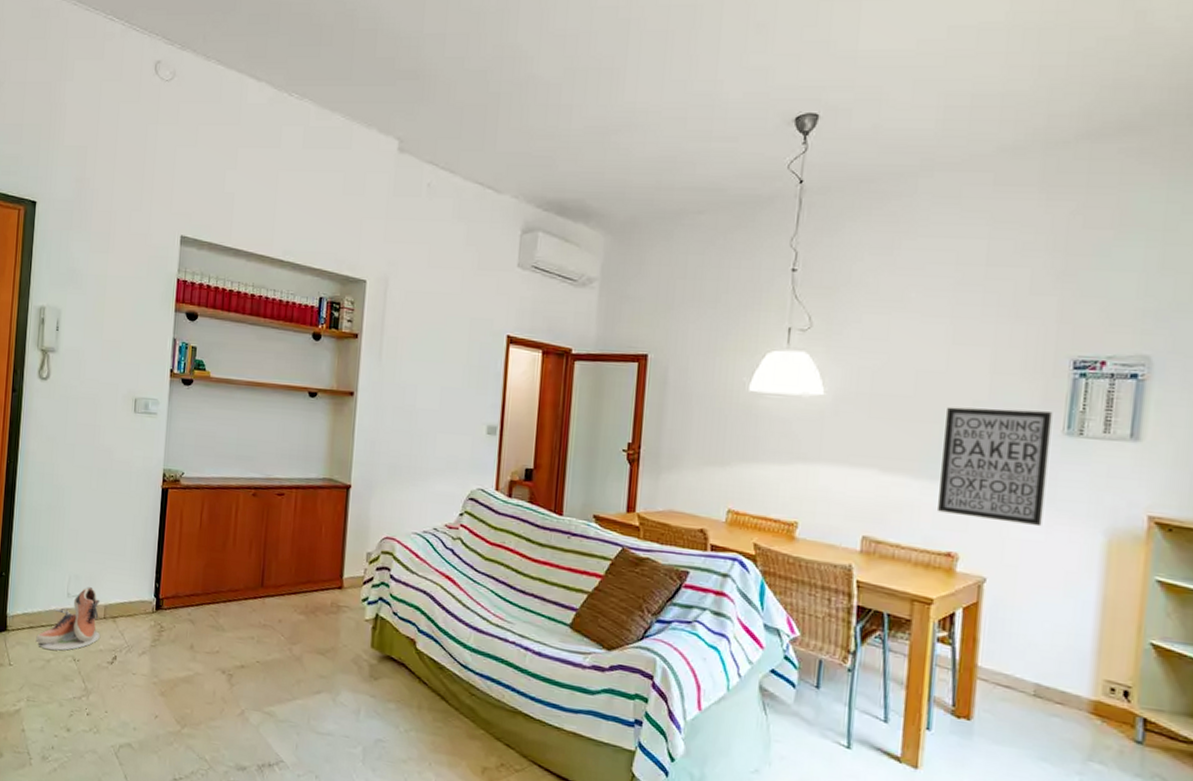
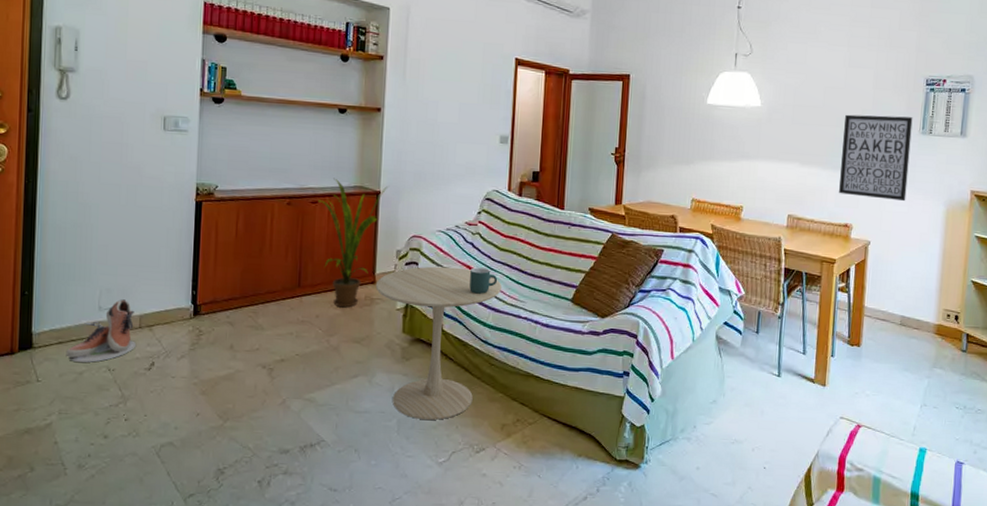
house plant: none [284,468,360,614] -> present [318,178,389,308]
side table: none [342,573,485,753] -> present [375,266,501,421]
mug: none [448,578,482,610] -> present [469,267,498,294]

